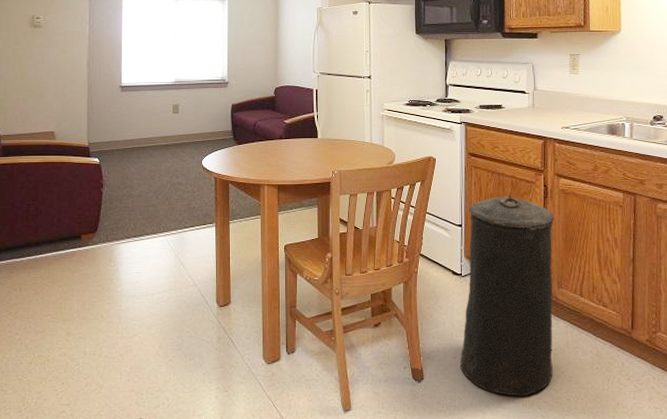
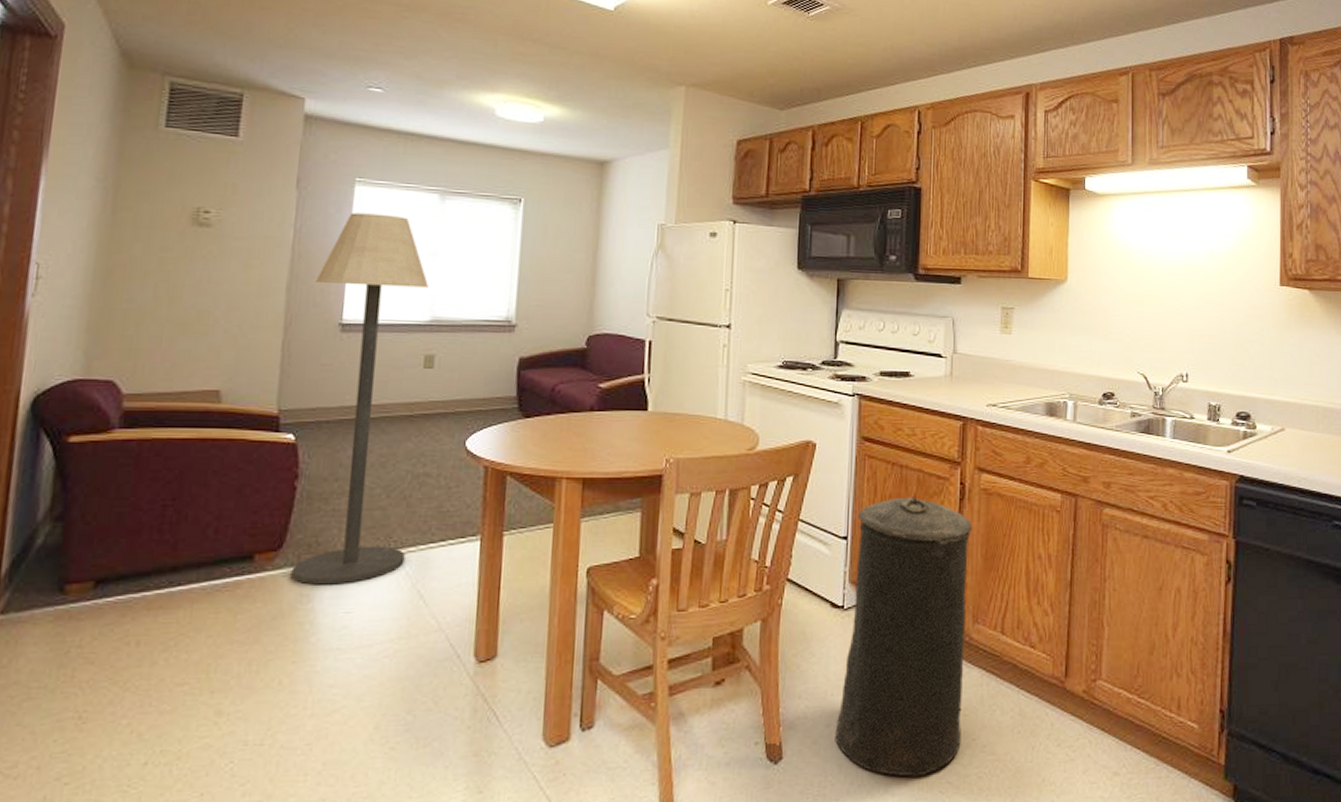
floor lamp: none [103,12,172,255] -> present [291,212,428,585]

